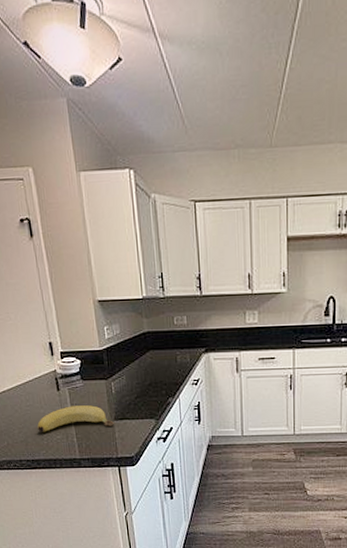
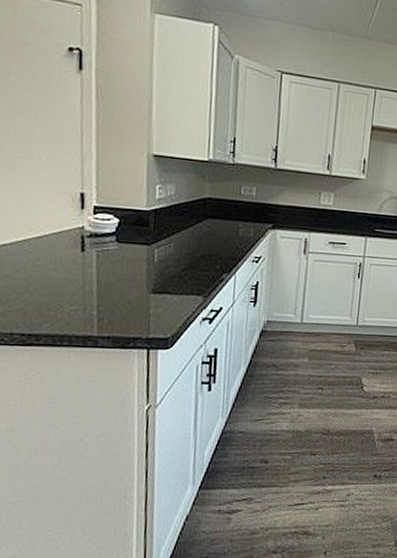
banana: present [37,405,115,432] -> none [45,271,152,301]

